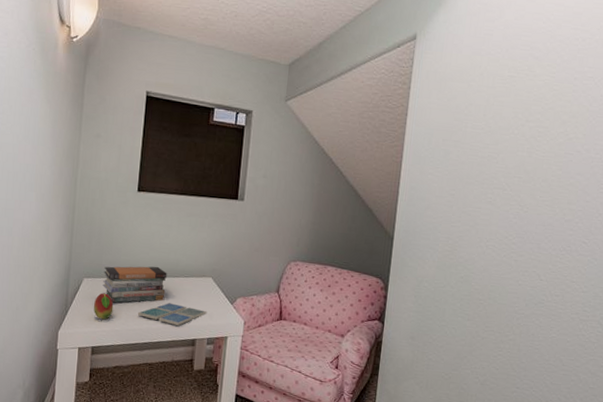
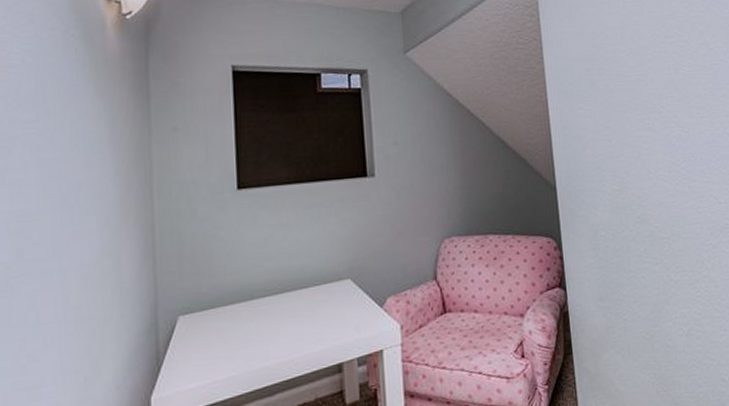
fruit: present [93,293,114,320] -> none [196,329,226,367]
book stack: present [103,266,167,303] -> none [205,279,293,341]
drink coaster: present [137,303,208,326] -> none [259,322,352,351]

